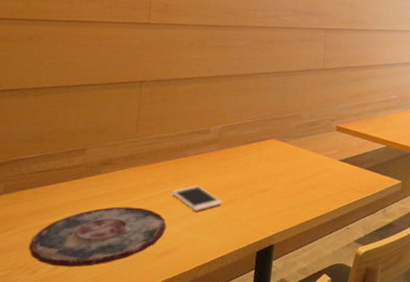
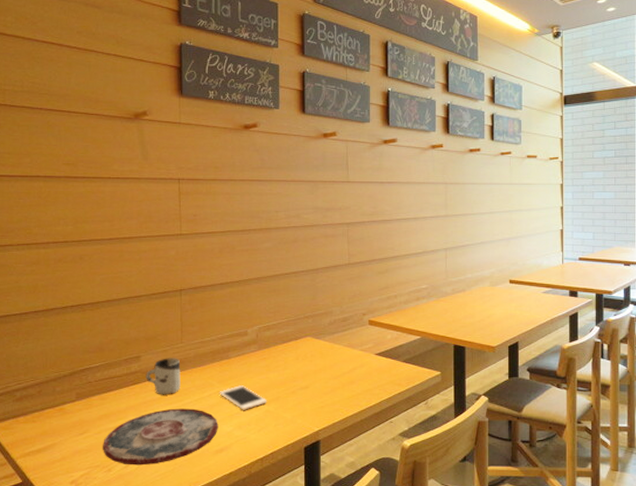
cup: none [90,152,132,192] -> present [146,358,181,395]

